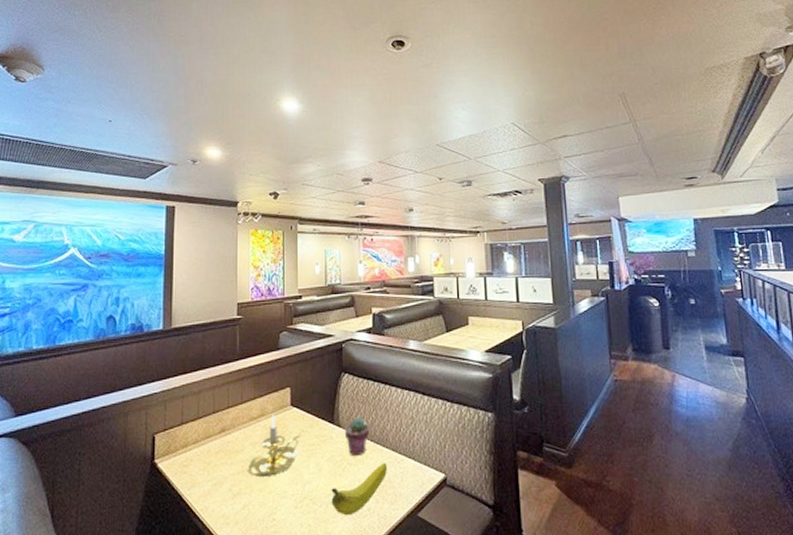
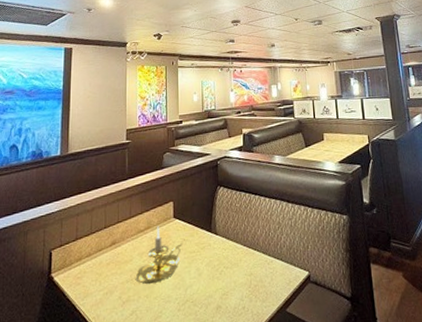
fruit: present [331,462,387,516] -> none [210,264,259,315]
potted succulent: present [344,417,370,457] -> none [220,225,243,261]

